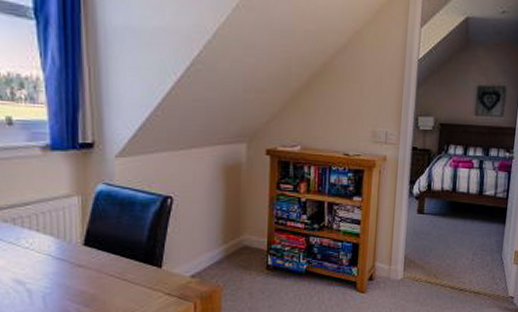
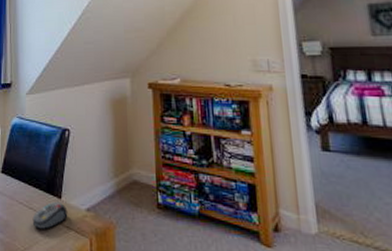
computer mouse: none [126,271,170,299] -> present [32,201,68,229]

